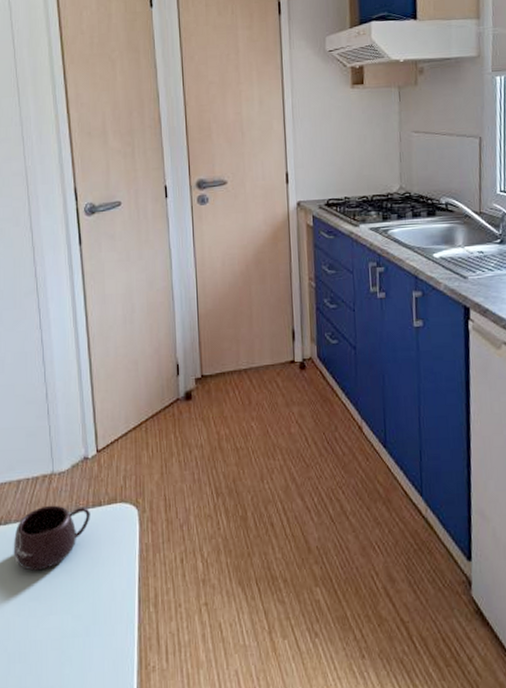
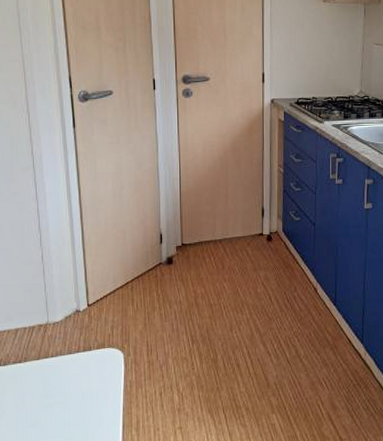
mug: present [13,505,90,571] -> none [11,349,81,403]

